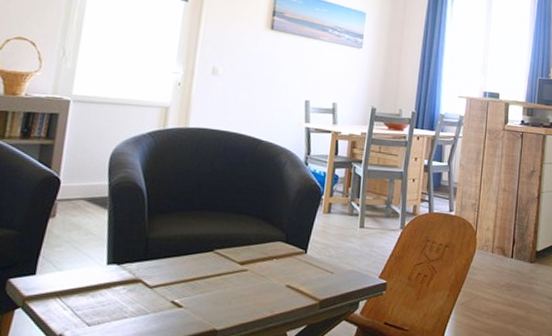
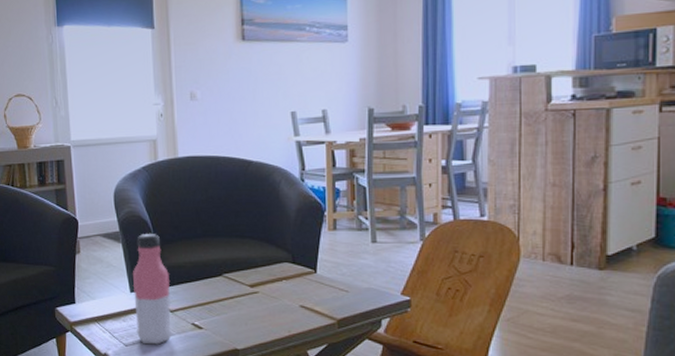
water bottle: none [104,202,156,325] -> present [132,234,172,345]

